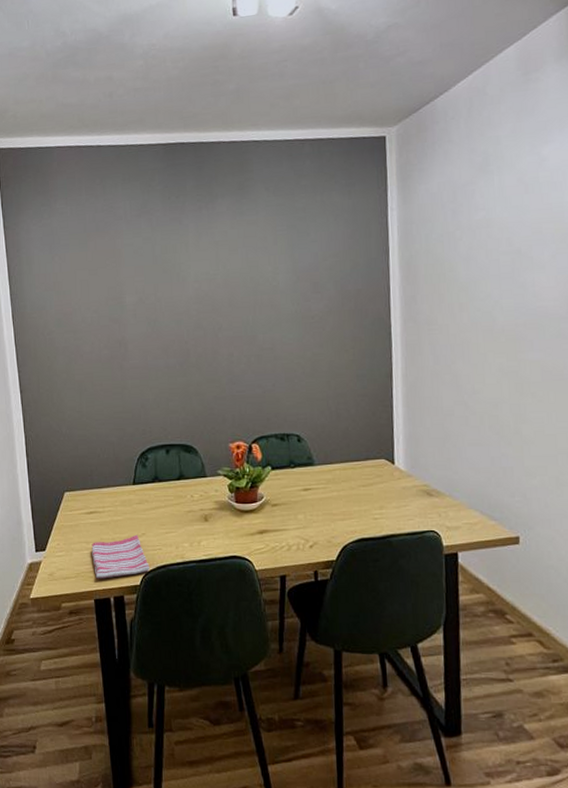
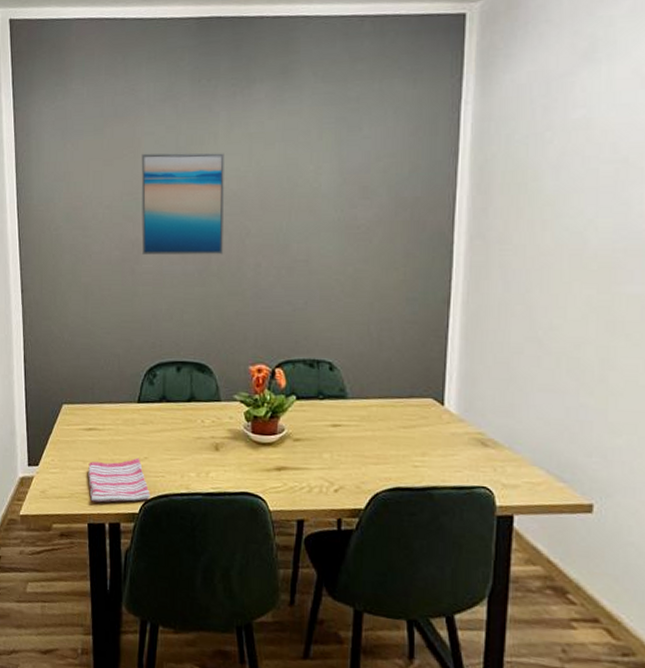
wall art: none [122,259,201,352] -> present [141,153,224,255]

